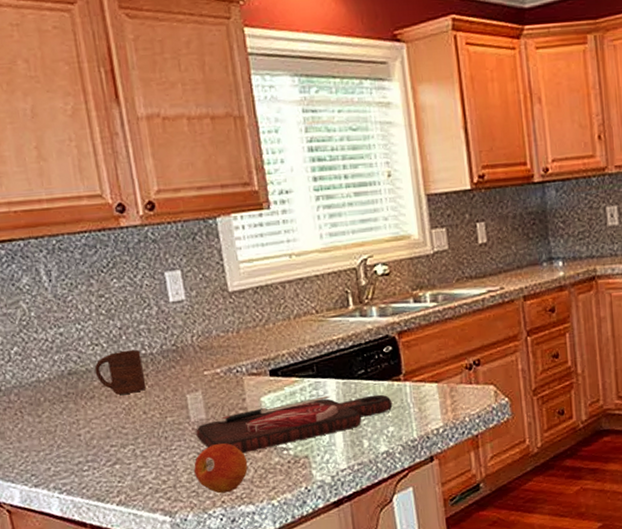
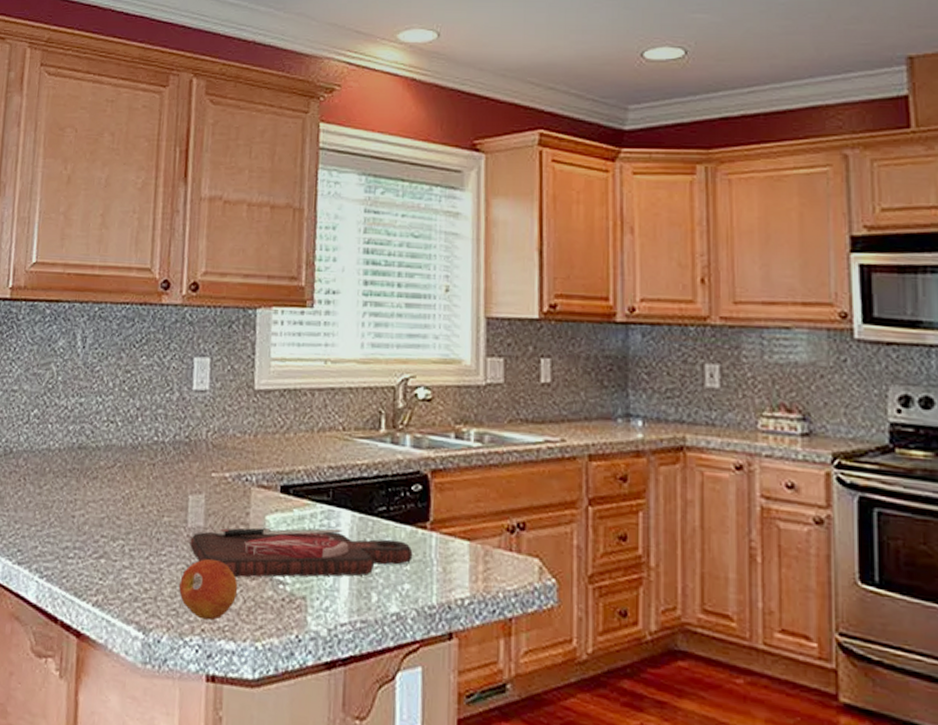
cup: present [94,349,147,395] -> none [104,433,153,482]

